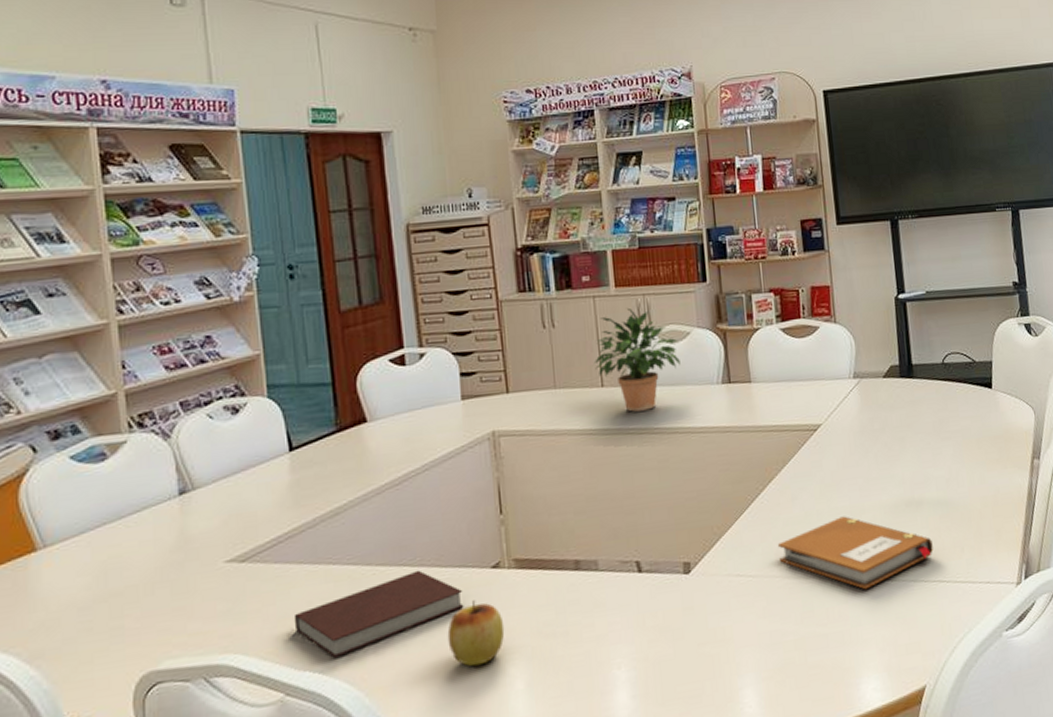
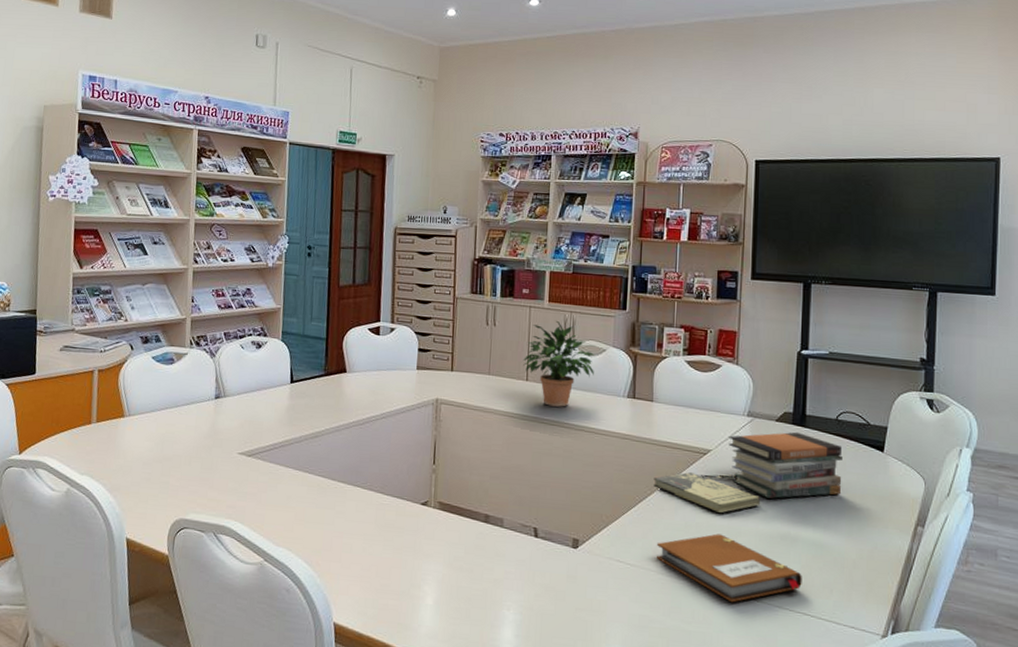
notebook: present [293,570,464,658] -> none [277,492,398,543]
apple: present [447,600,505,667] -> none [381,526,425,577]
book: none [764,454,880,493] -> present [653,472,760,513]
book stack: none [837,385,958,465] -> present [728,432,842,499]

